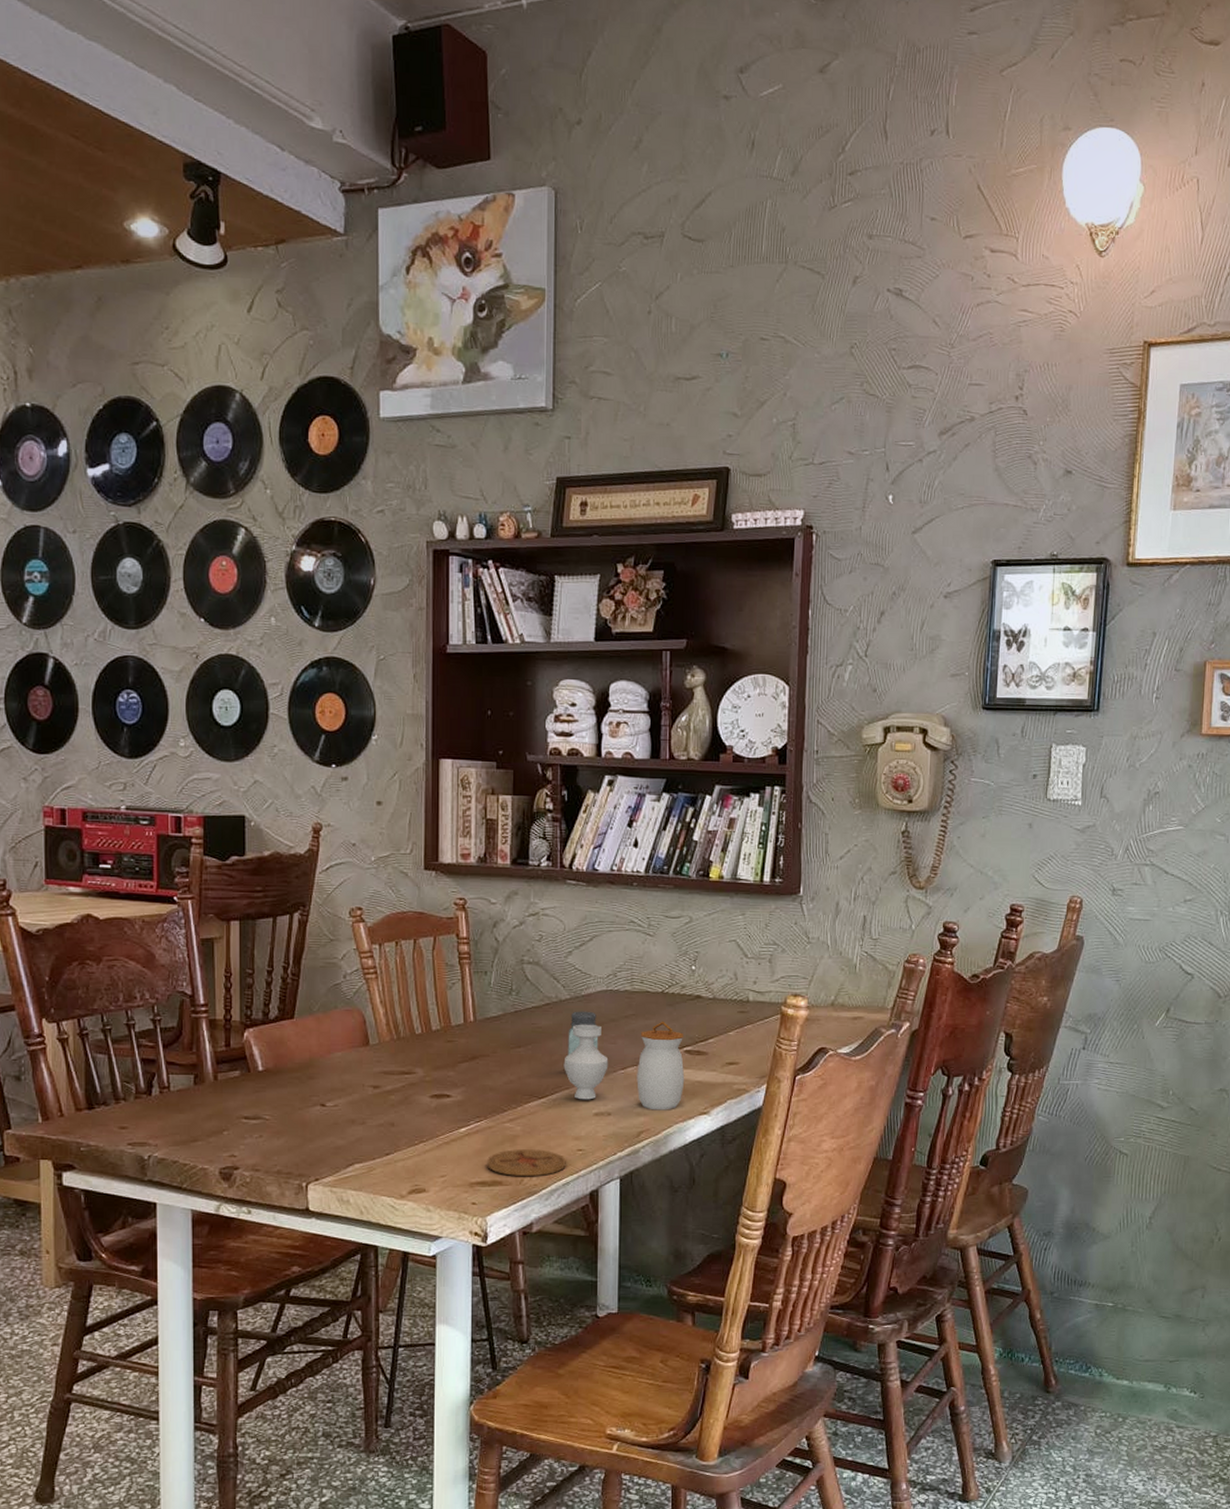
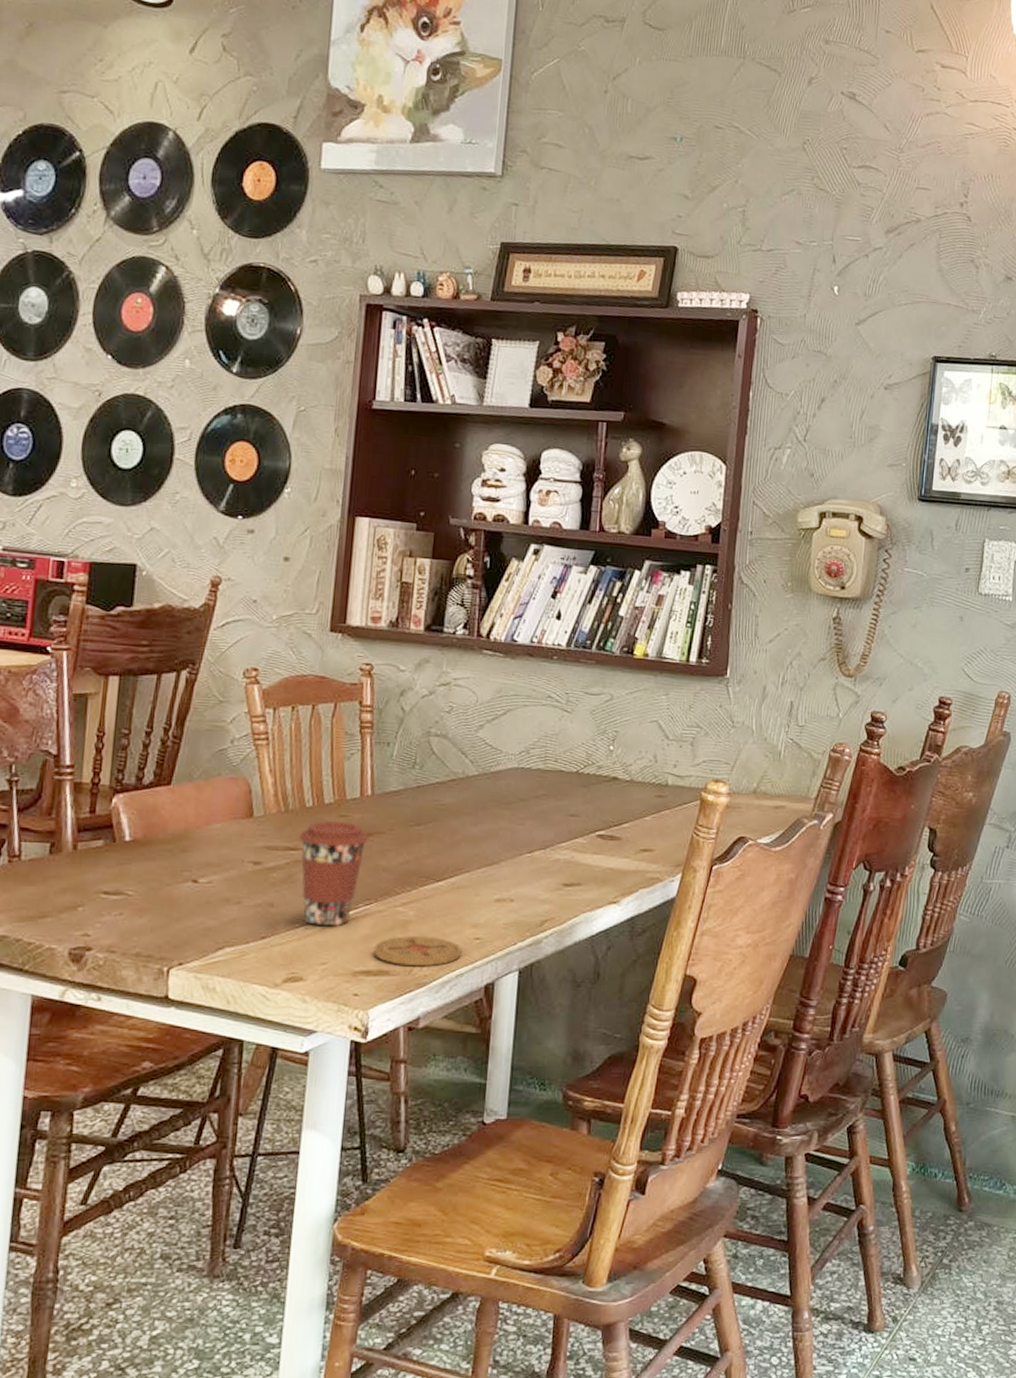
coffee cup: none [412,1045,475,1143] -> present [299,820,369,927]
jar: present [563,1021,685,1110] -> none [465,802,597,898]
saltshaker: present [567,1011,599,1055] -> none [471,788,506,836]

